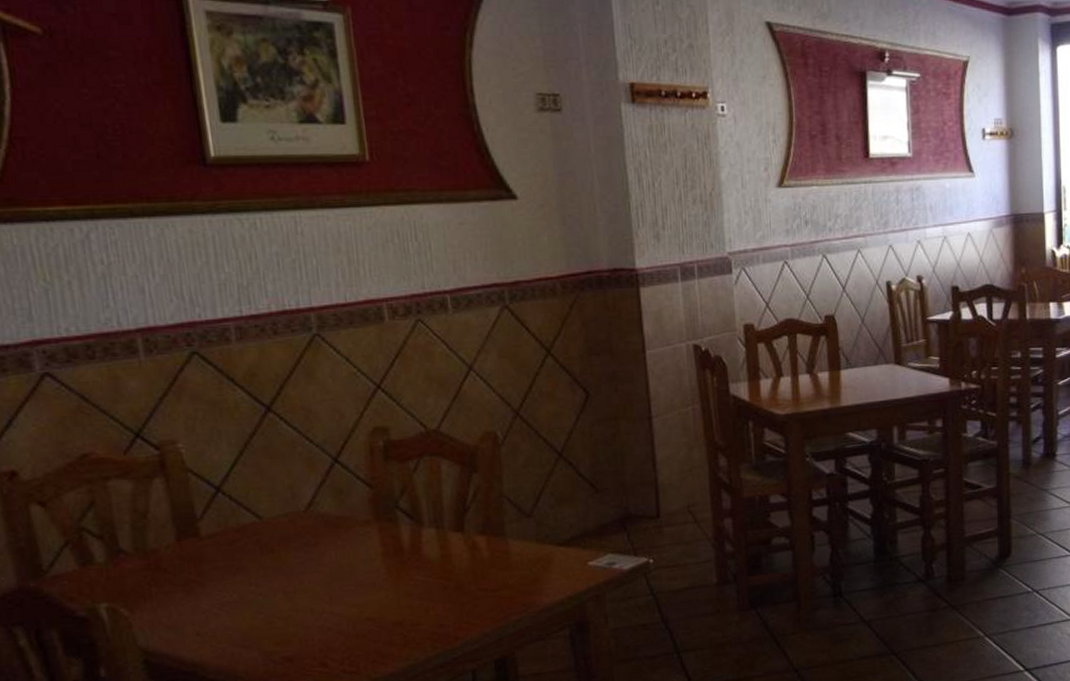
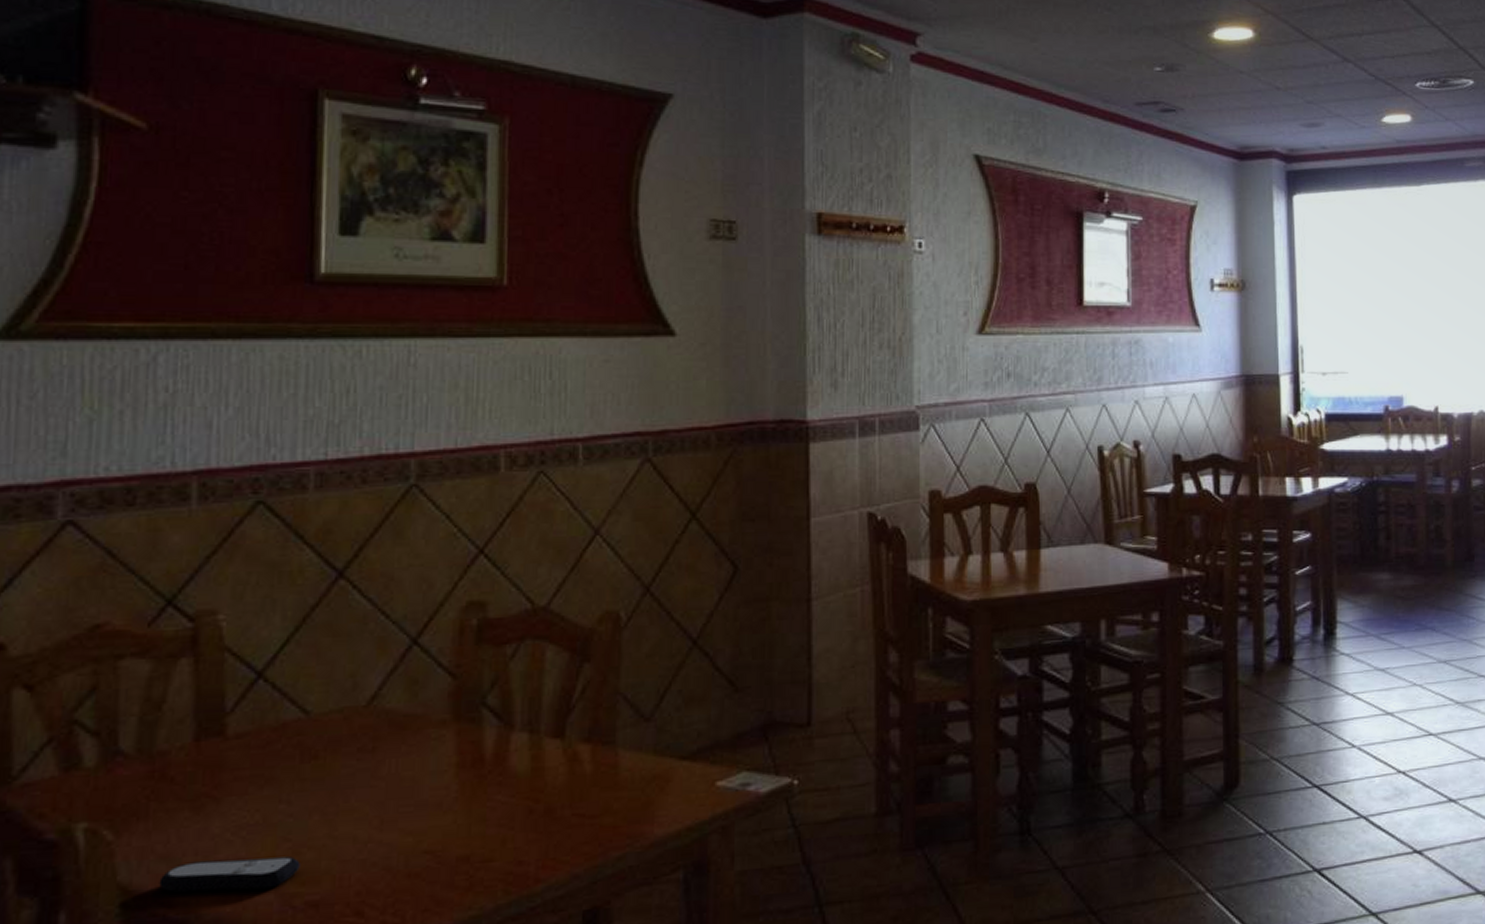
remote control: none [169,625,274,652] -> present [159,856,301,893]

